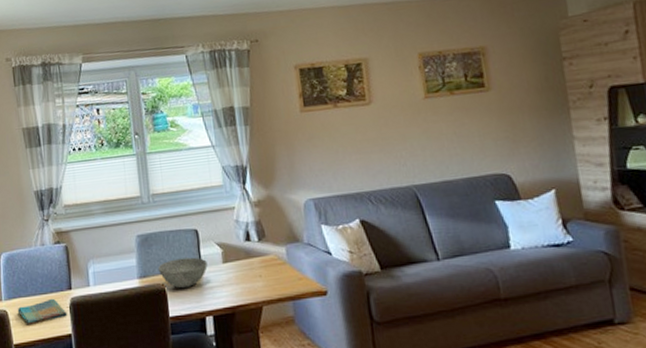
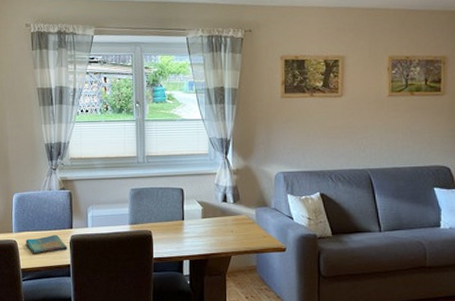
bowl: present [157,257,208,289] -> none [146,211,189,236]

